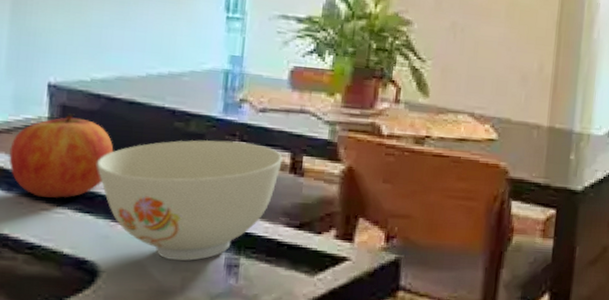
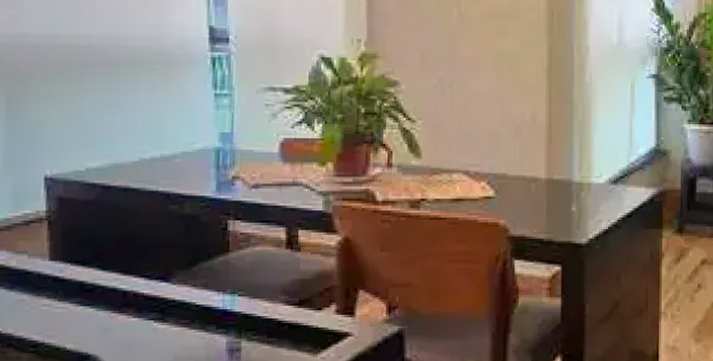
apple: present [9,113,114,198] -> none [10,205,111,293]
bowl: present [97,139,282,261] -> none [95,220,278,348]

